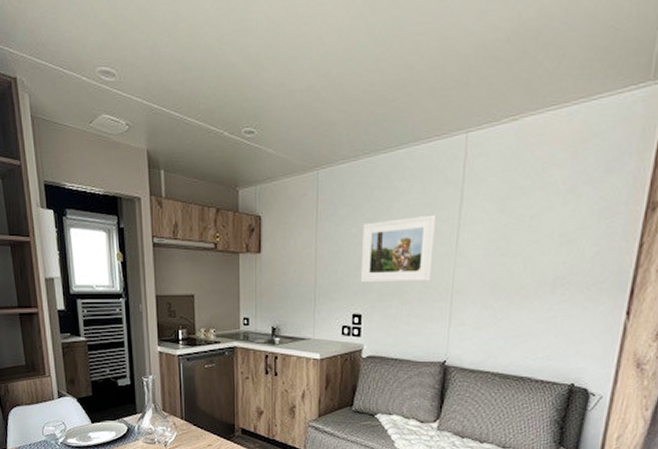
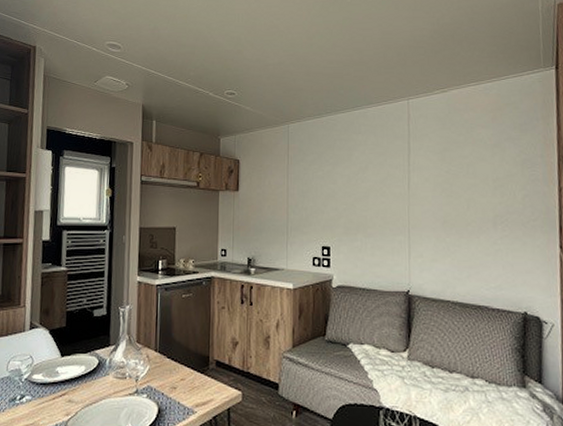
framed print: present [360,214,437,283] -> none [327,162,390,219]

